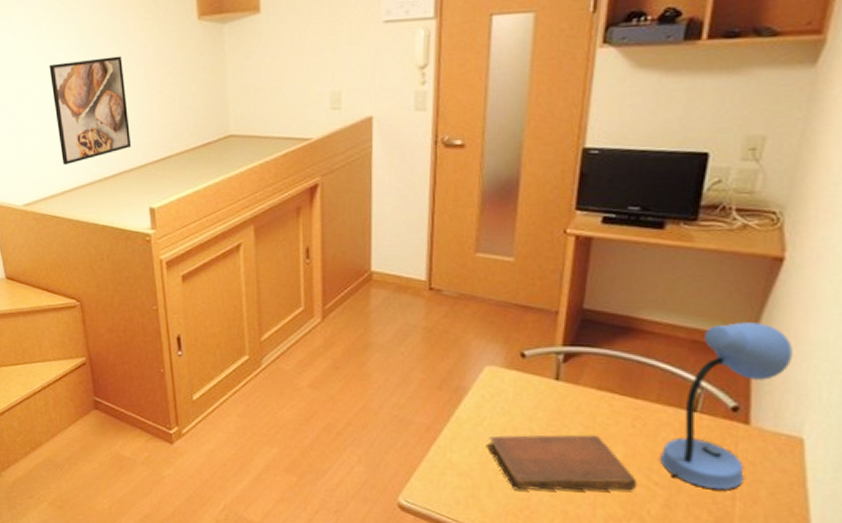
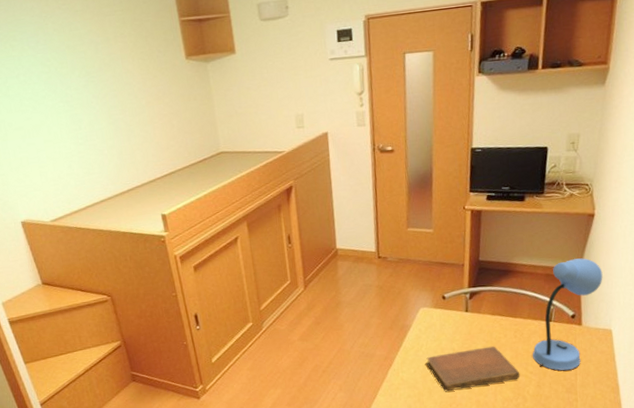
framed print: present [49,56,132,166] -> none [61,91,141,185]

